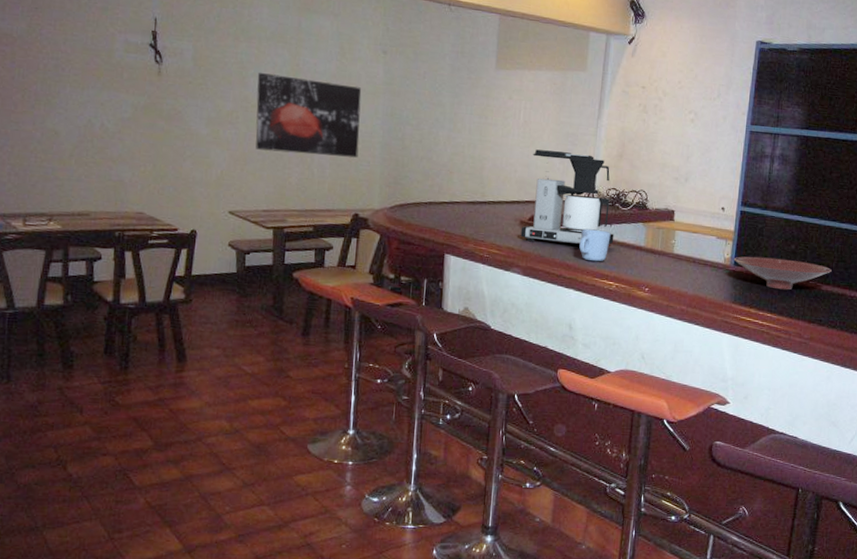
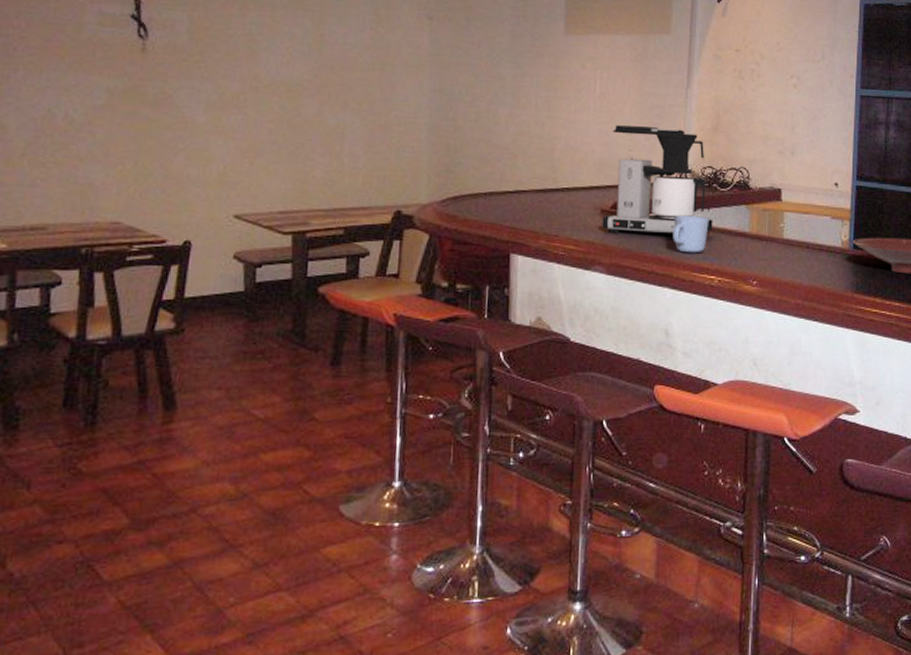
wall art: present [255,73,362,158] -> none [269,46,403,143]

